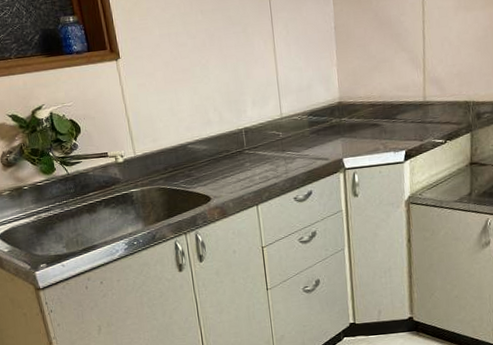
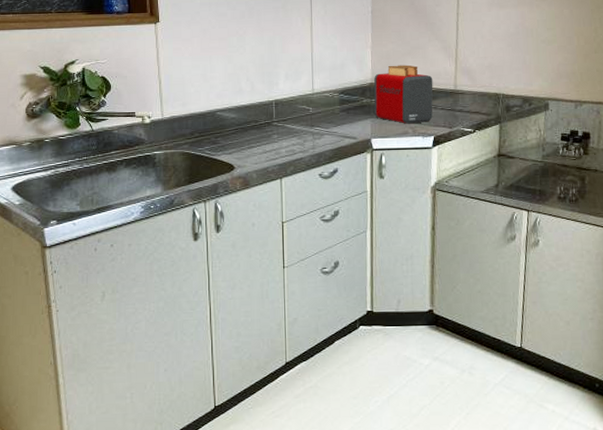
toaster: none [342,80,403,141] -> present [373,65,433,124]

